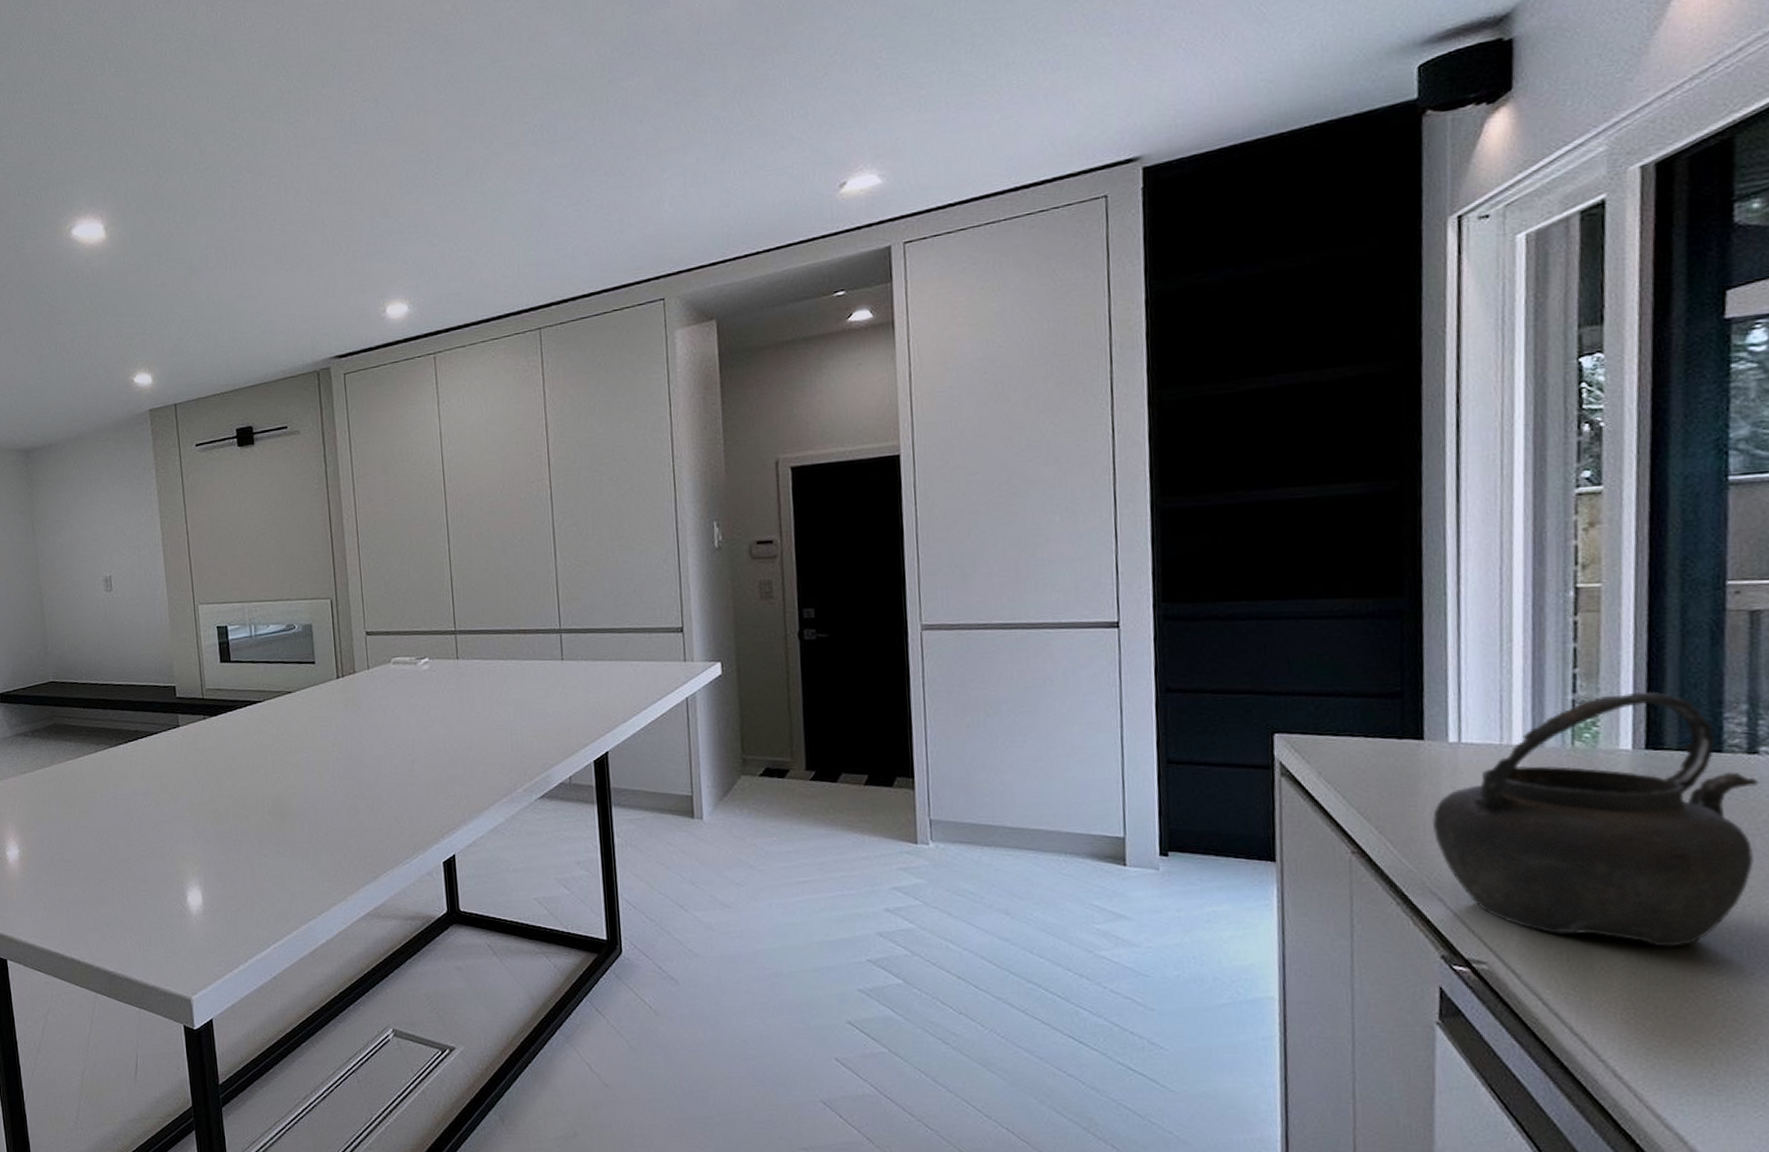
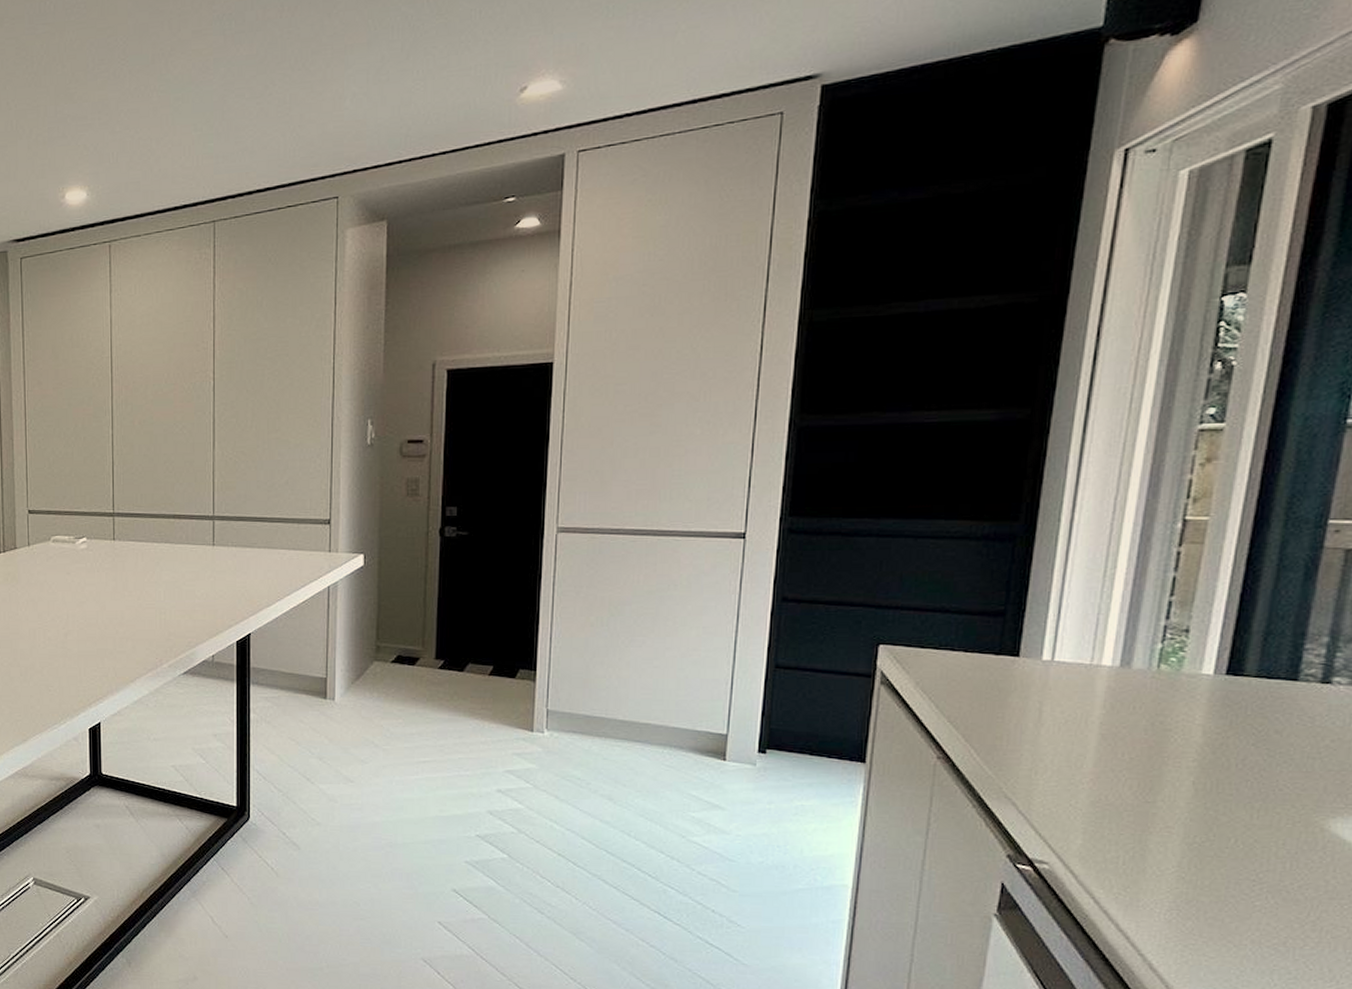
kettle: present [1431,691,1759,947] -> none [1015,621,1328,857]

